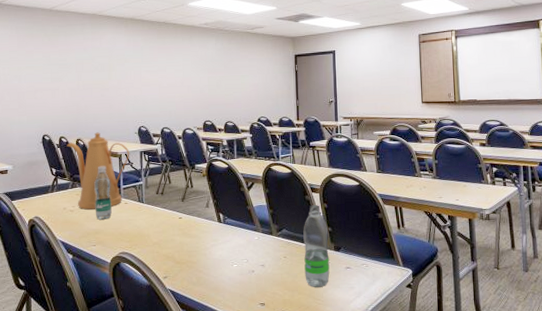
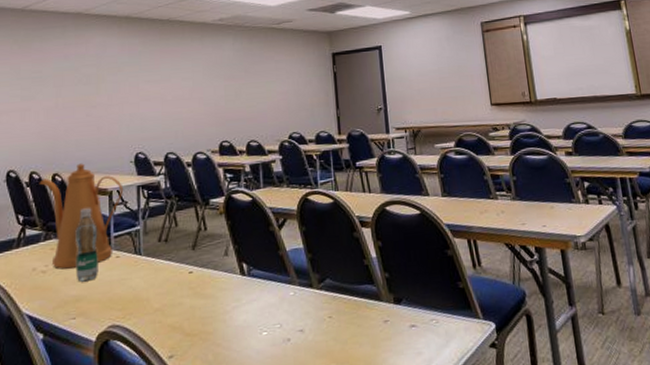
bottle: present [303,205,330,287] -> none [352,243,390,356]

